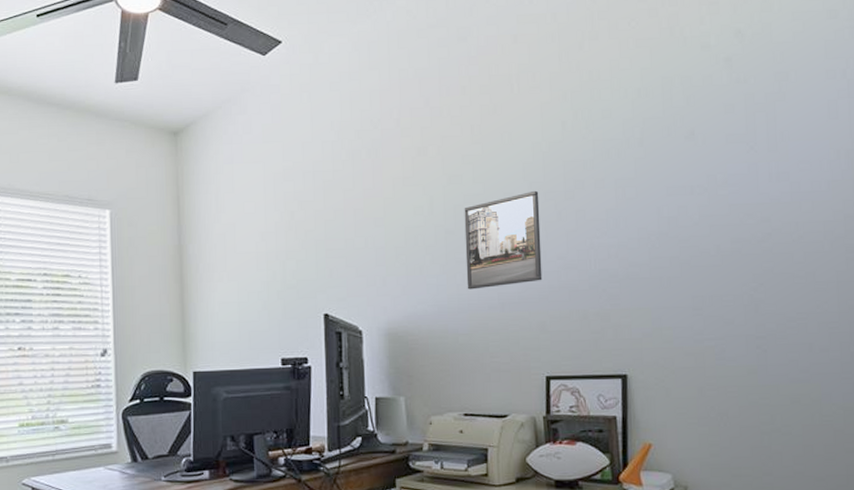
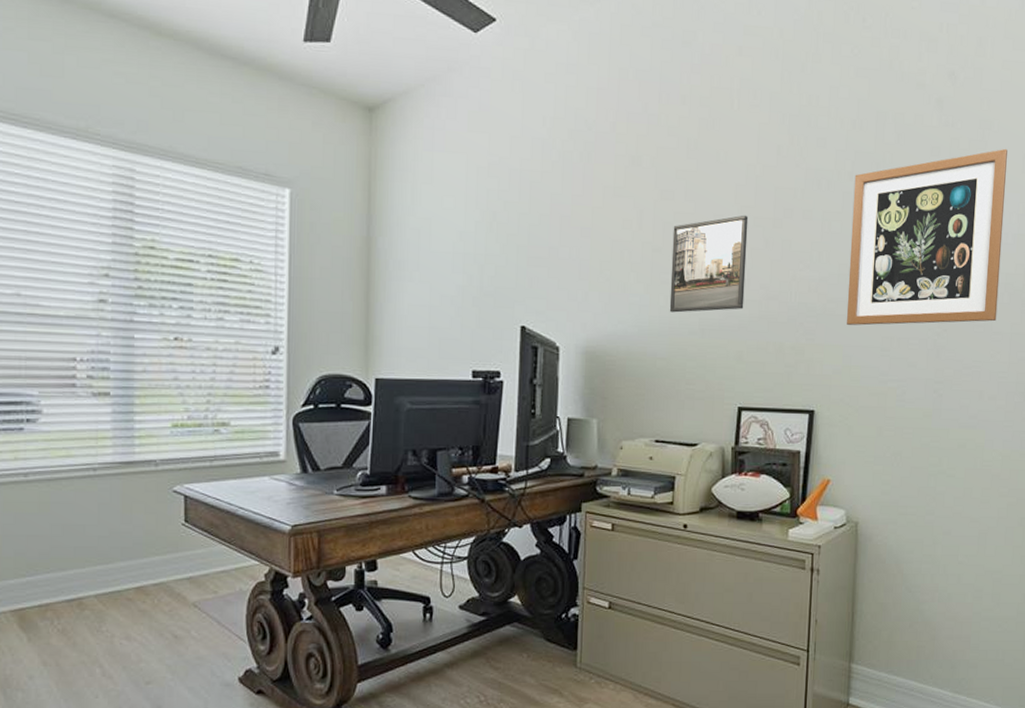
wall art: none [645,97,819,287] -> present [847,148,1007,326]

